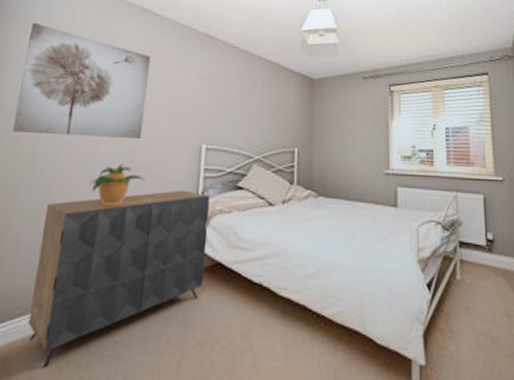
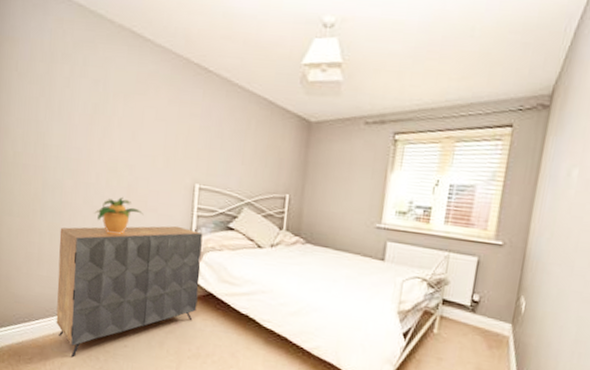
wall art: present [13,22,151,139] -> none [22,45,144,174]

